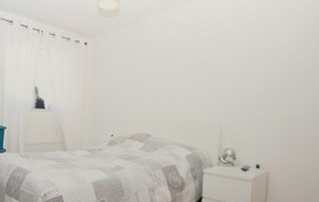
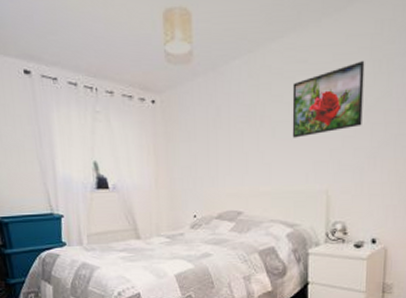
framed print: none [194,24,254,79] -> present [292,61,365,138]

